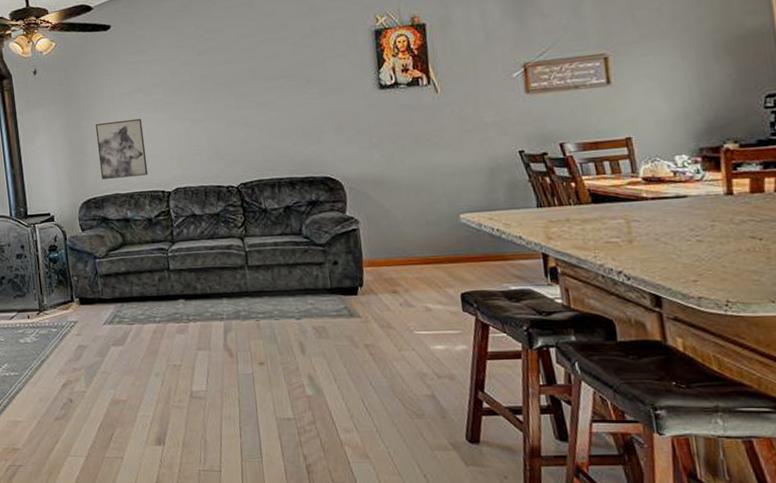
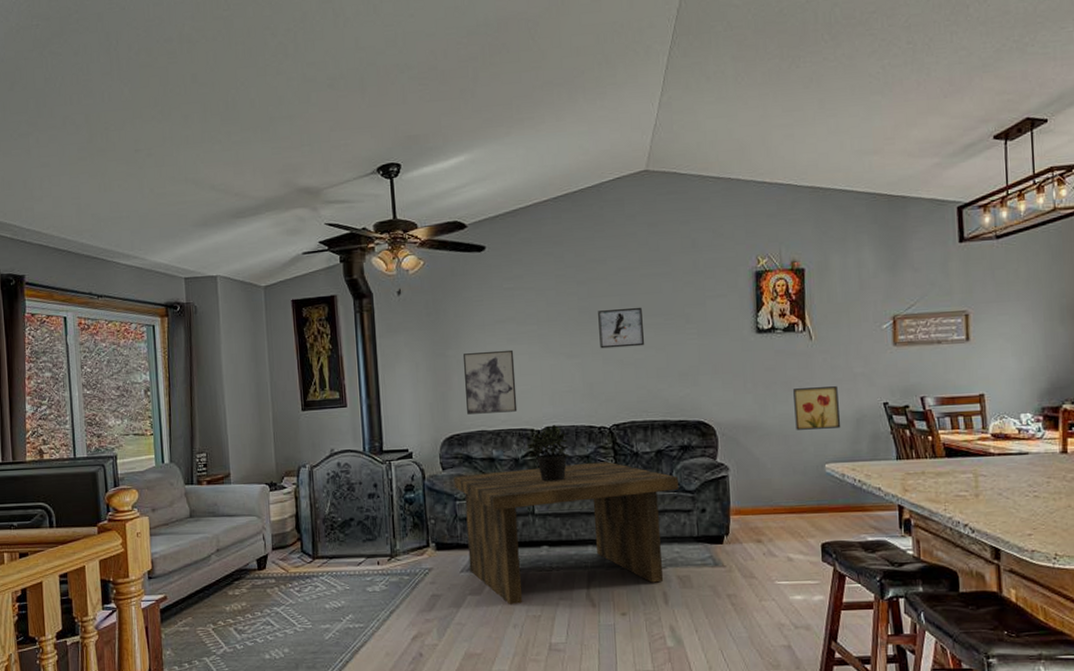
coffee table: none [92,218,309,355] -> present [453,461,678,605]
potted plant: none [158,186,201,239] -> present [526,425,570,482]
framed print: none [220,71,268,113] -> present [598,307,645,349]
wall art: none [421,137,475,182] -> present [793,386,841,430]

